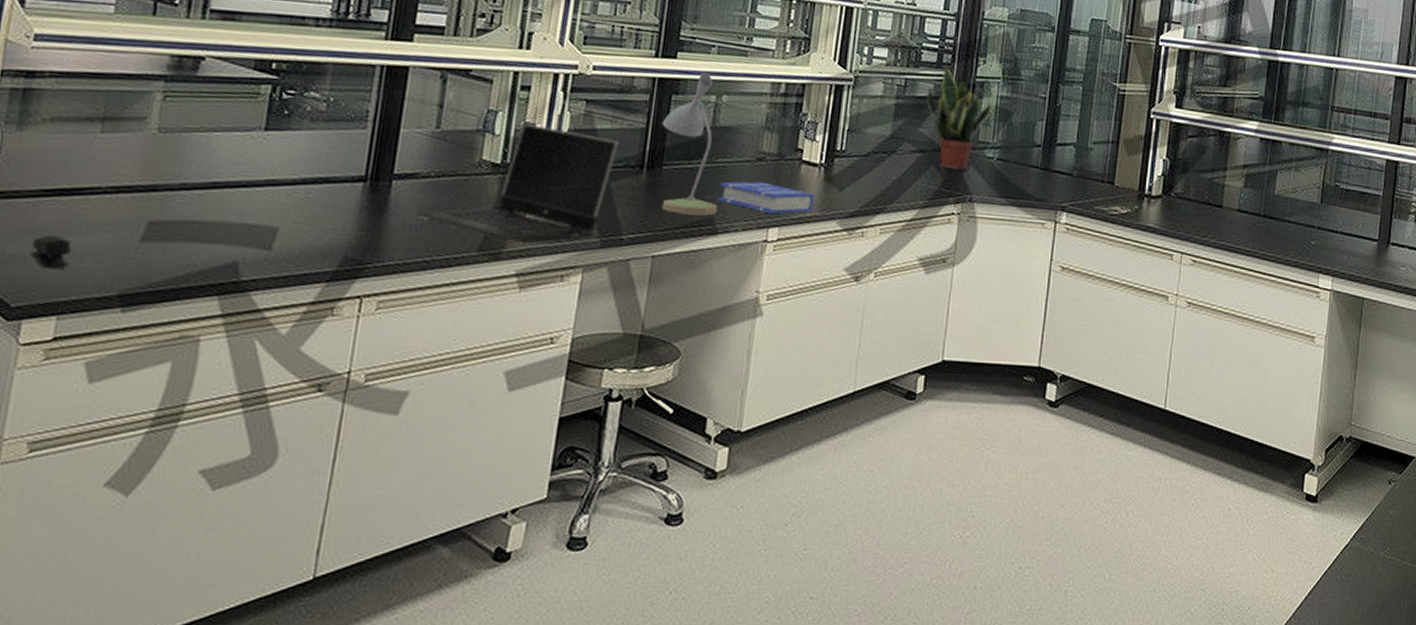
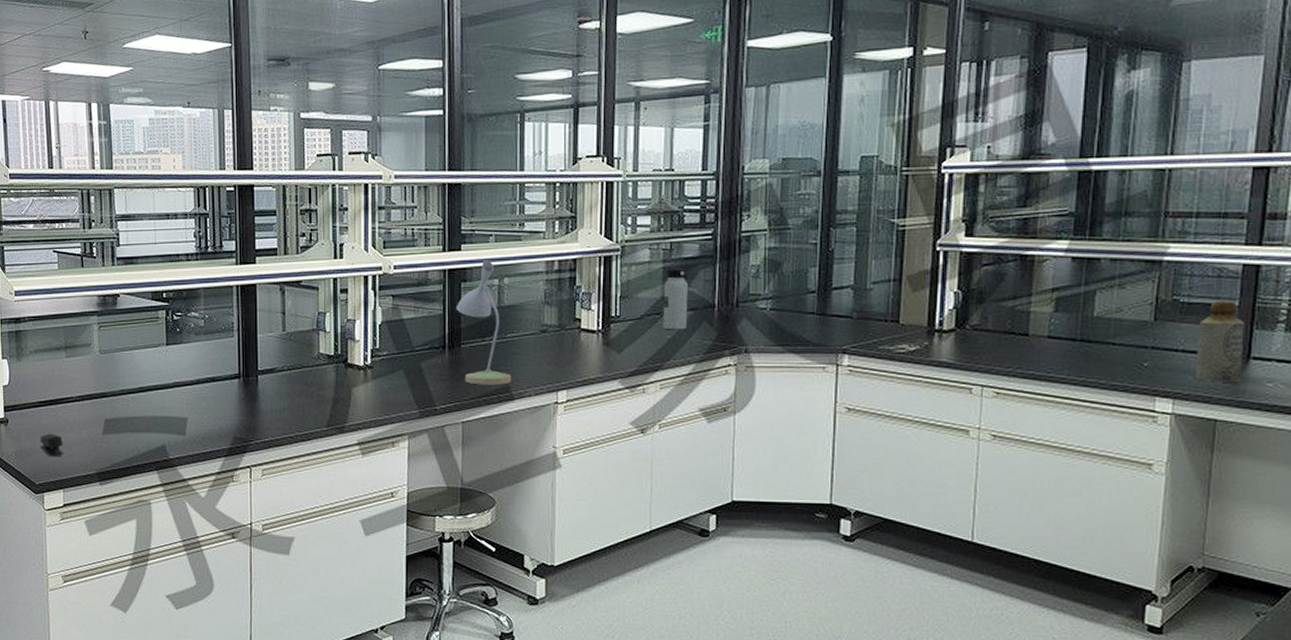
laptop computer: present [417,123,620,243] -> none [280,320,423,417]
book: present [719,181,814,214] -> none [512,351,595,379]
water bottle: none [889,106,919,172] -> present [663,269,688,330]
potted plant: present [926,64,993,171] -> none [693,223,762,324]
bottle: none [1350,190,1386,264] -> present [1196,300,1244,382]

